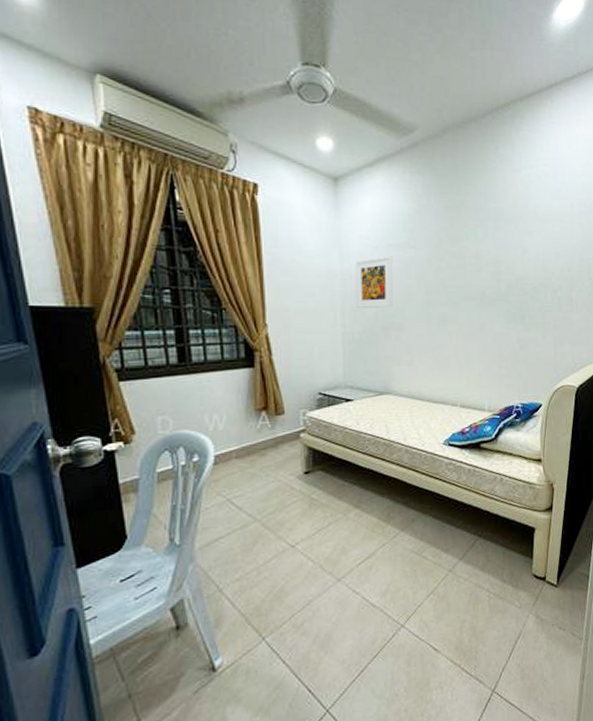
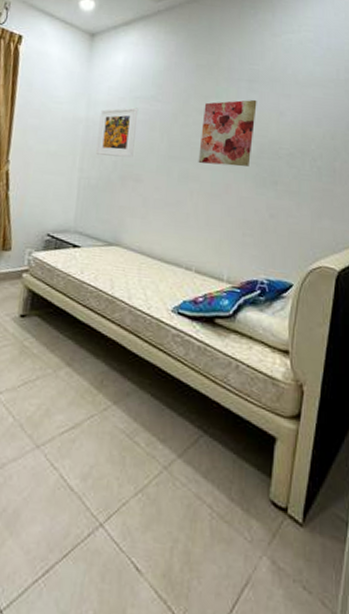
wall art: none [454,238,503,305] -> present [198,99,257,167]

